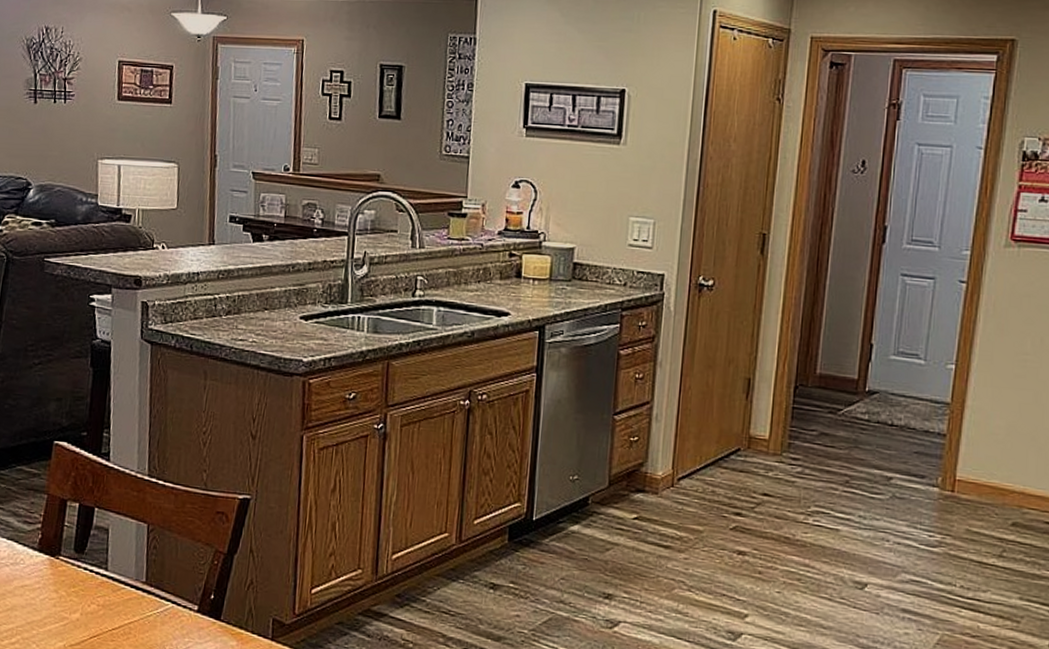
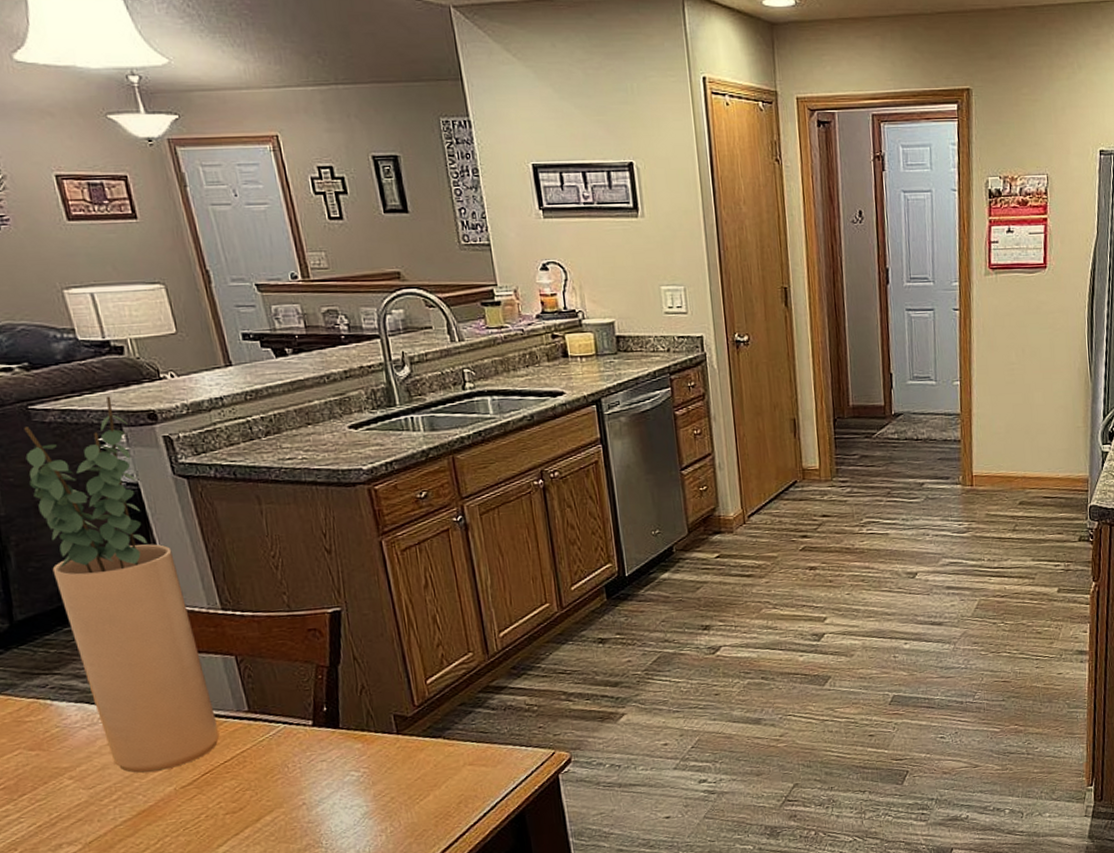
vase: none [21,258,122,624] -> present [24,396,220,773]

